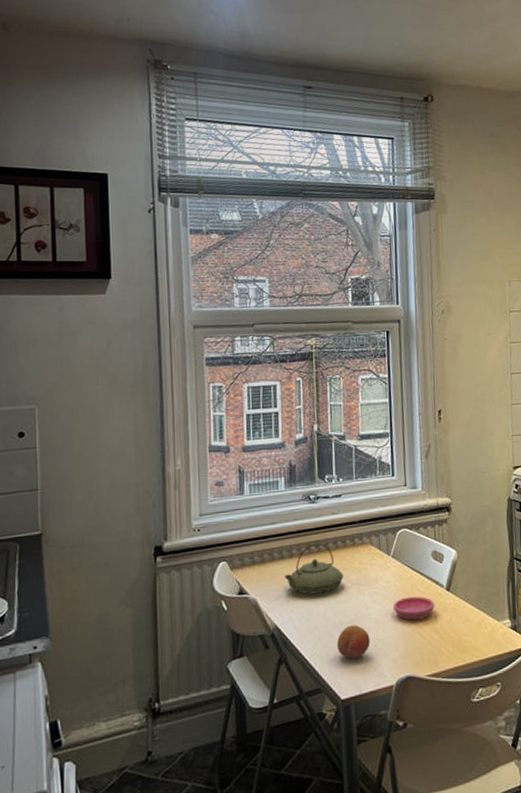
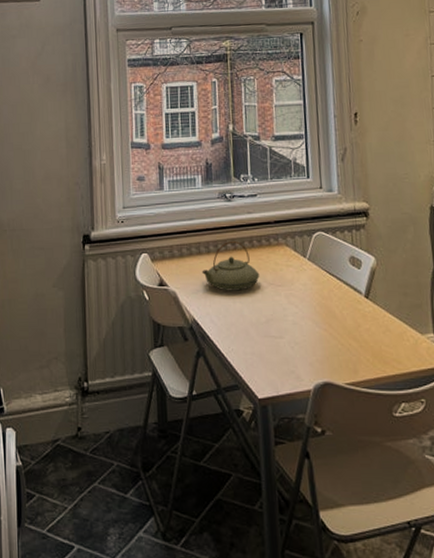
fruit: present [336,625,370,659] -> none [253,325,287,359]
saucer: present [393,596,435,621] -> none [310,301,353,325]

